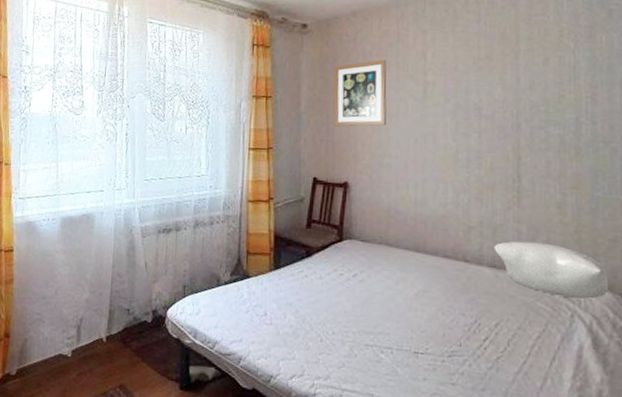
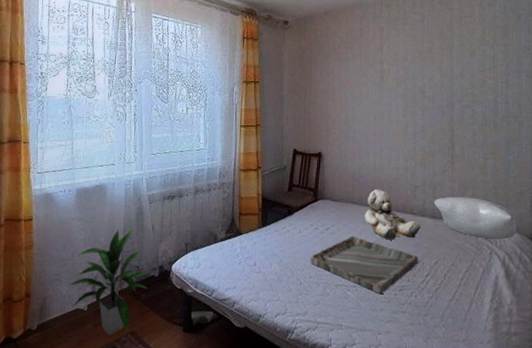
indoor plant: none [51,264,140,387] -> present [68,228,149,335]
wall art: present [333,59,387,126] -> none [310,51,352,107]
tray: none [333,285,473,360] -> present [310,236,418,295]
teddy bear: none [402,228,476,293] -> present [364,189,421,240]

